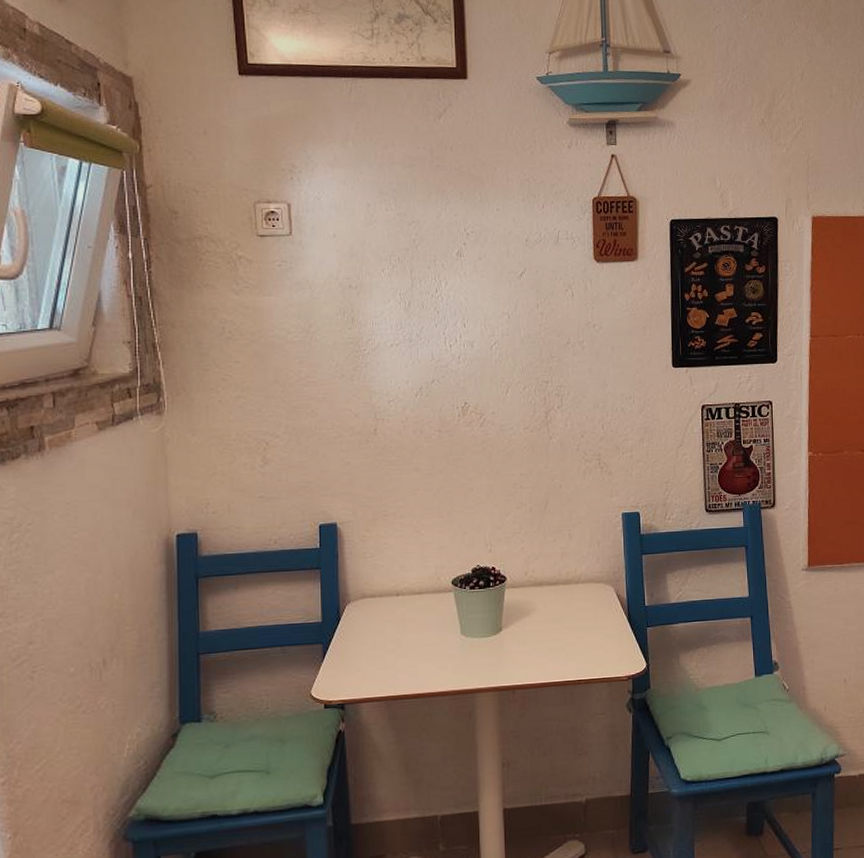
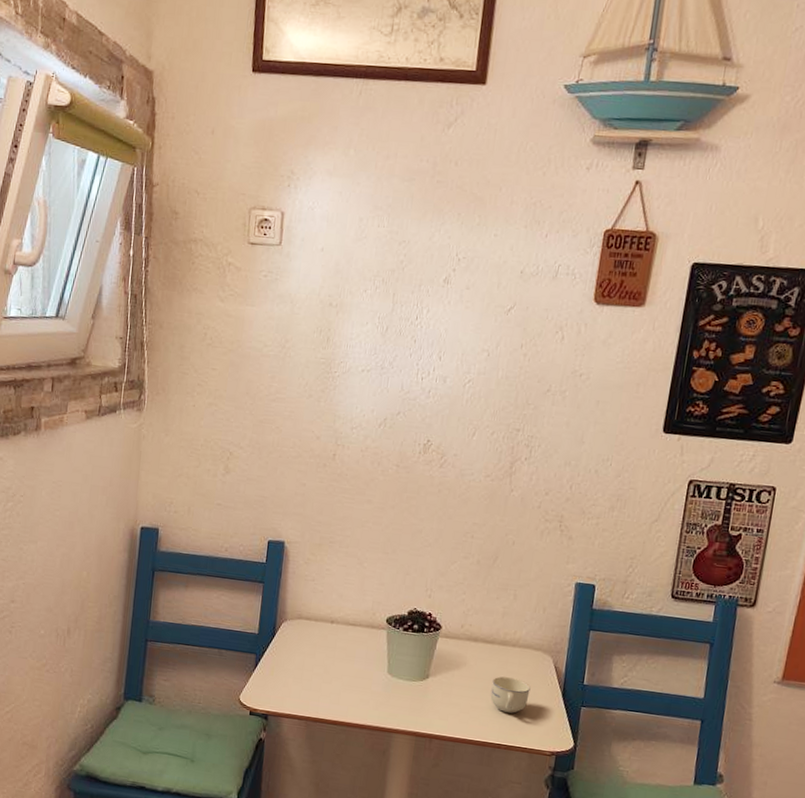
cup: none [562,613,599,648] -> present [490,676,531,714]

